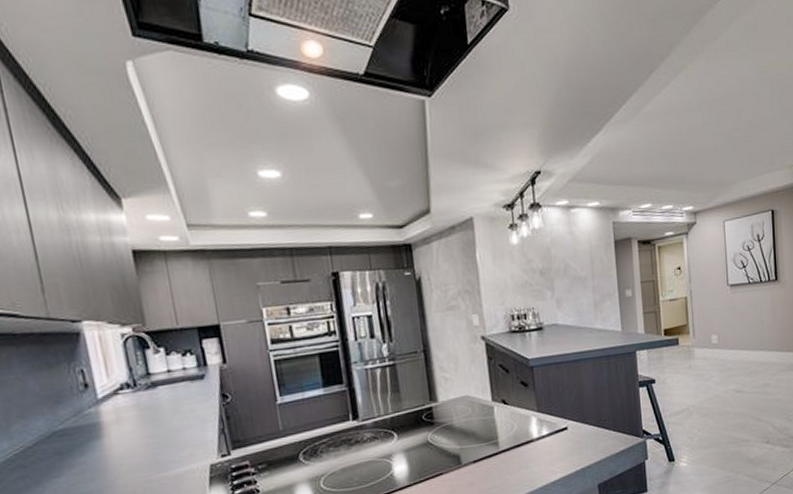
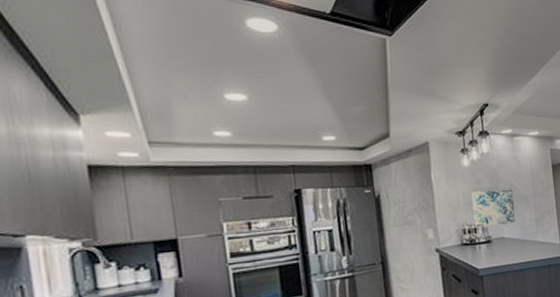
wall art: none [521,270,572,312] -> present [471,190,516,226]

